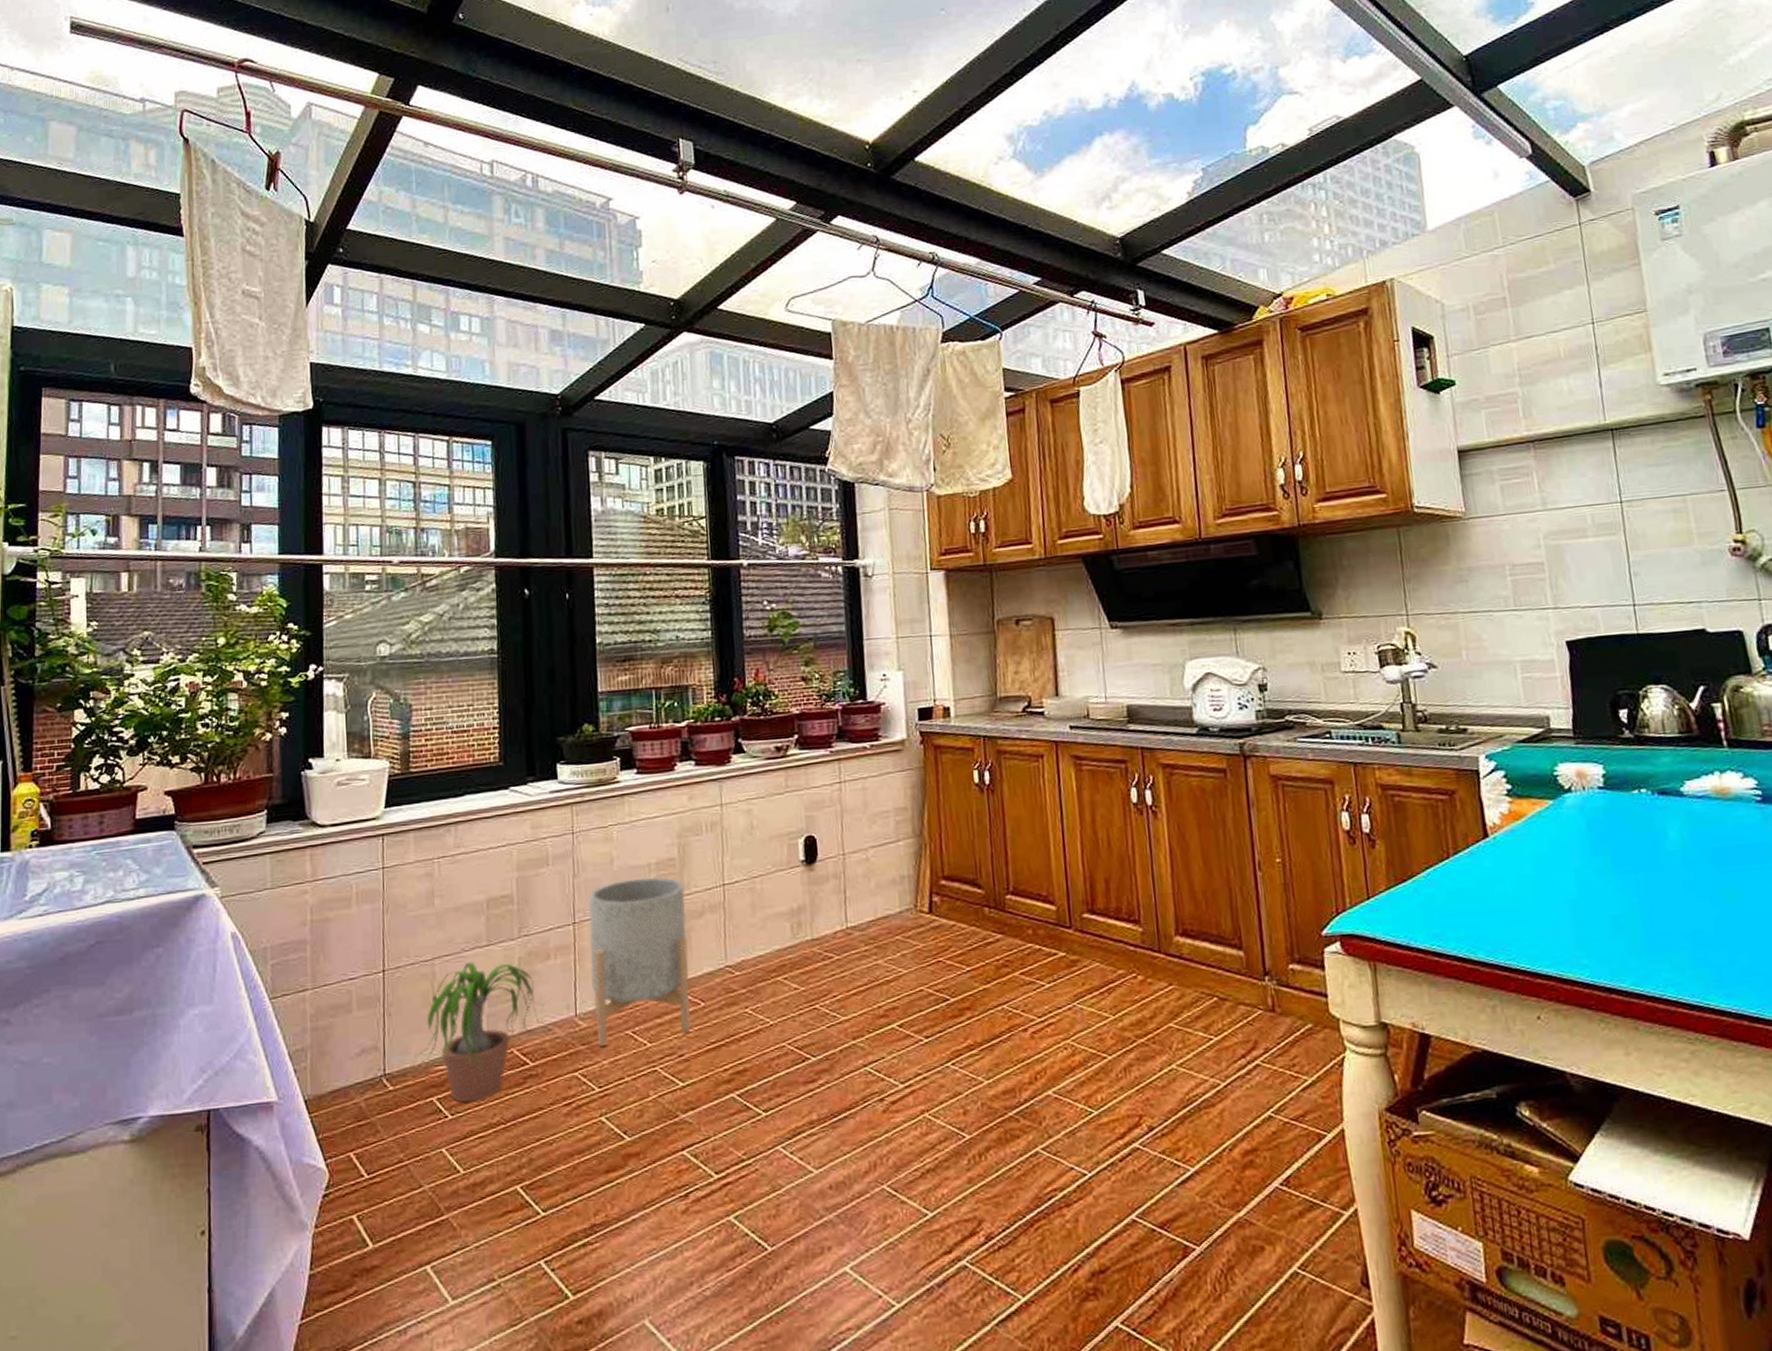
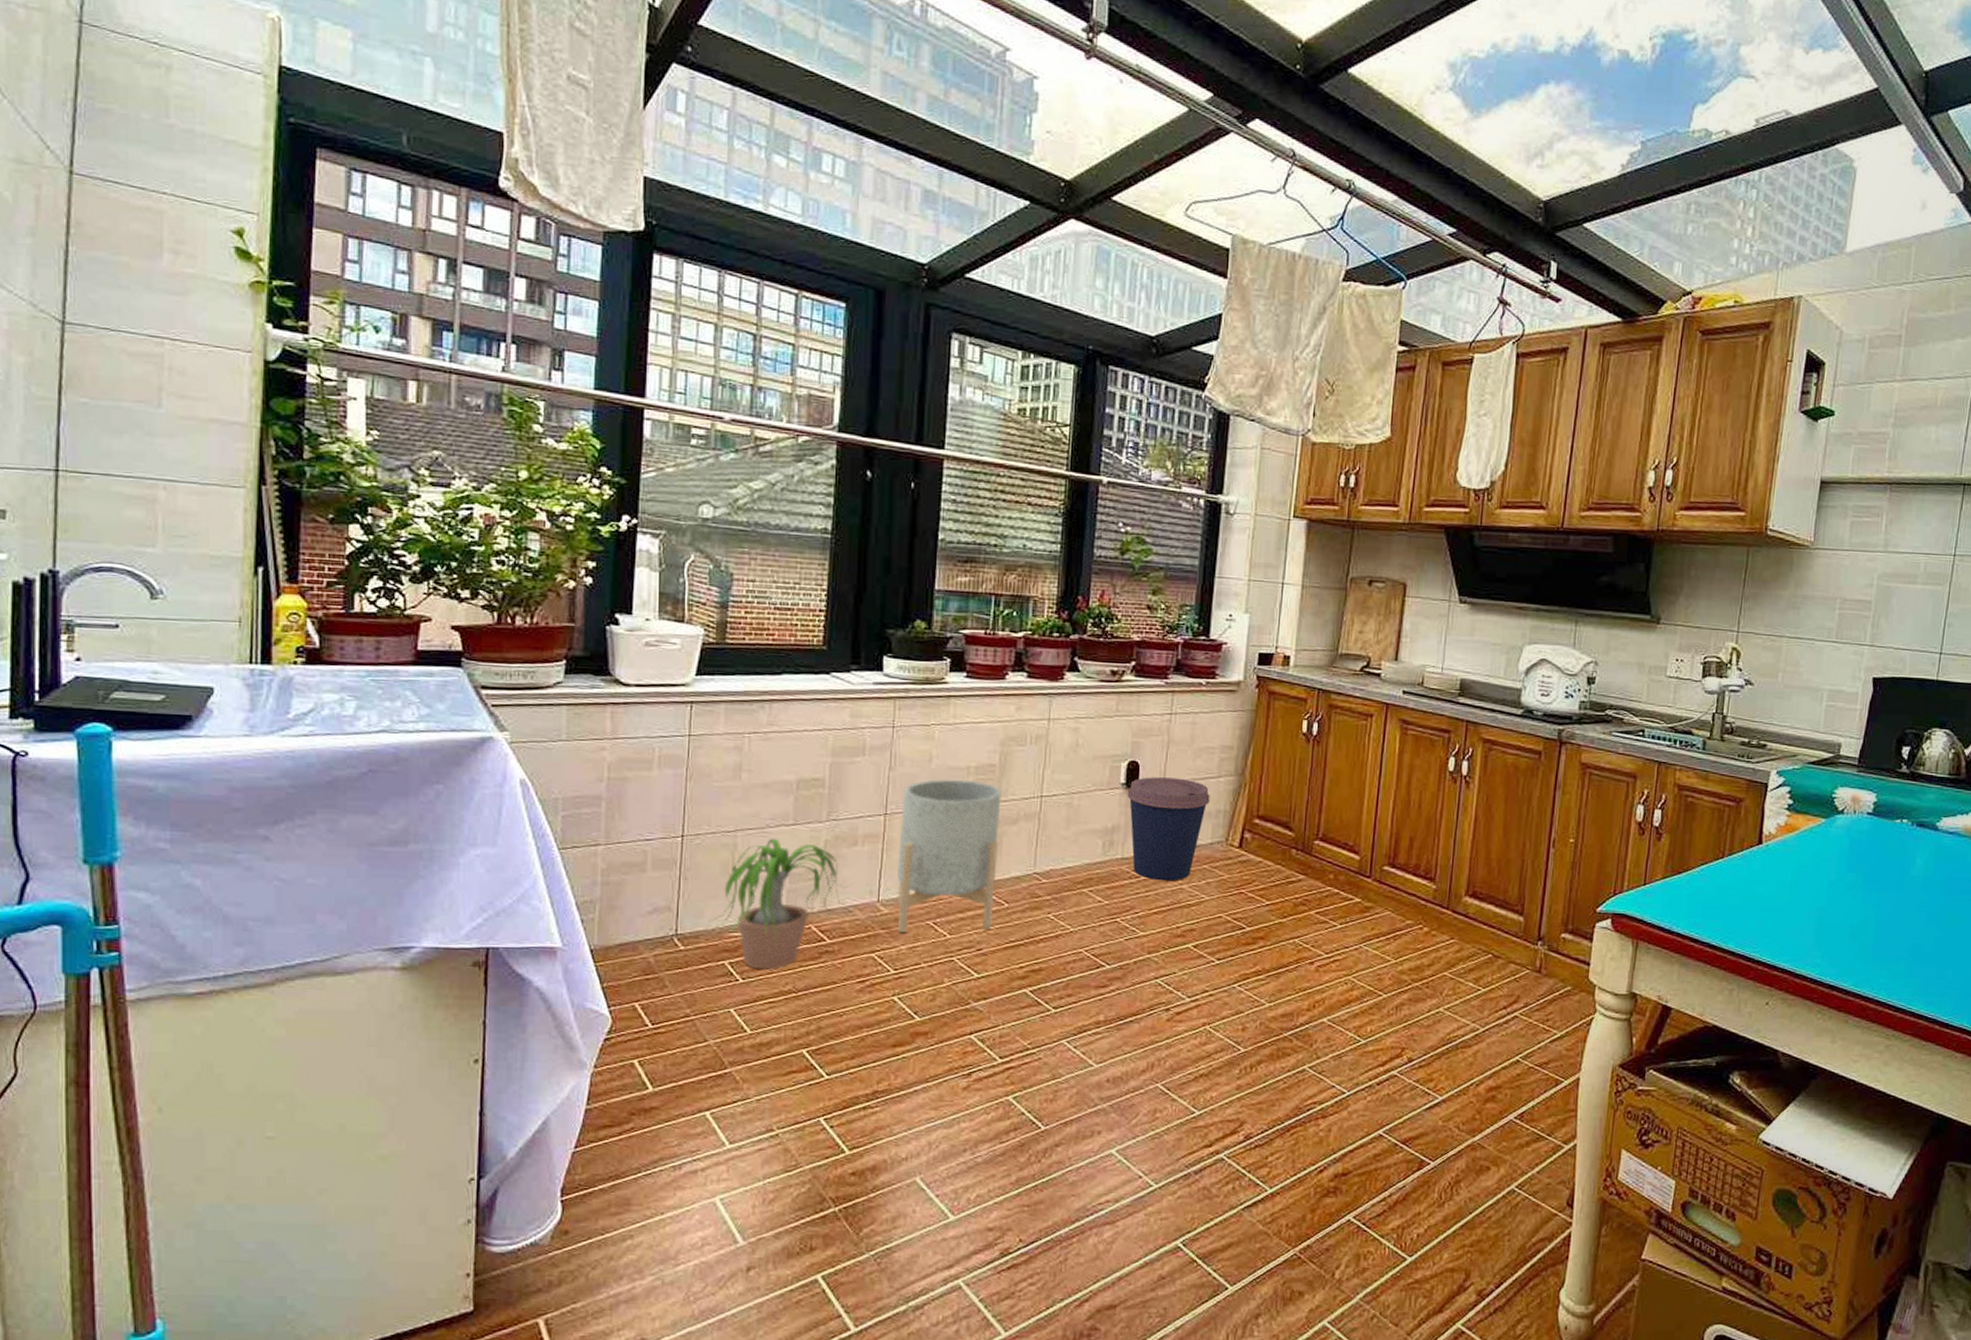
coffee cup: none [808,847,892,959] -> present [1127,777,1210,881]

